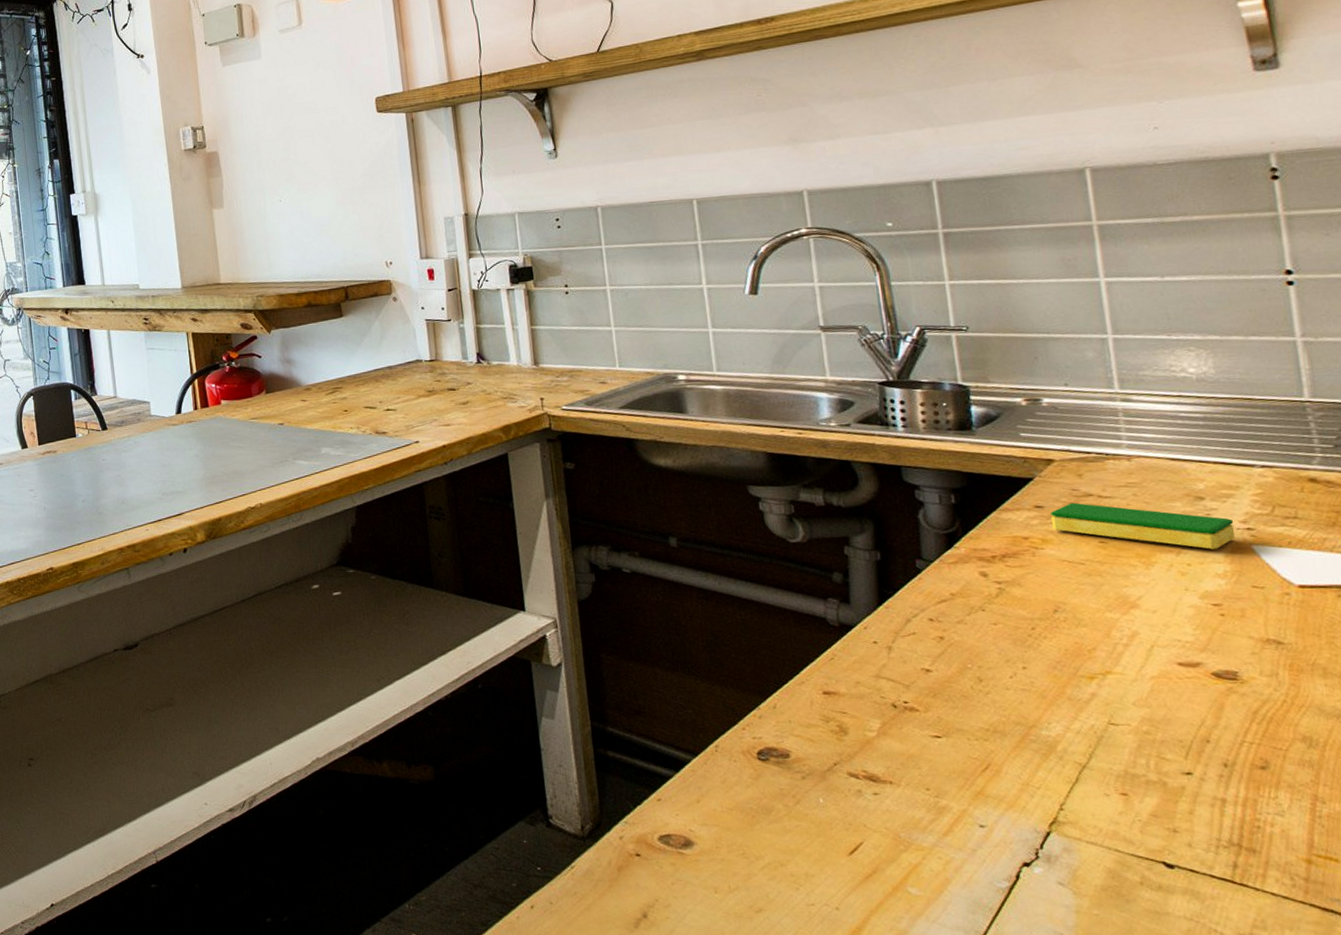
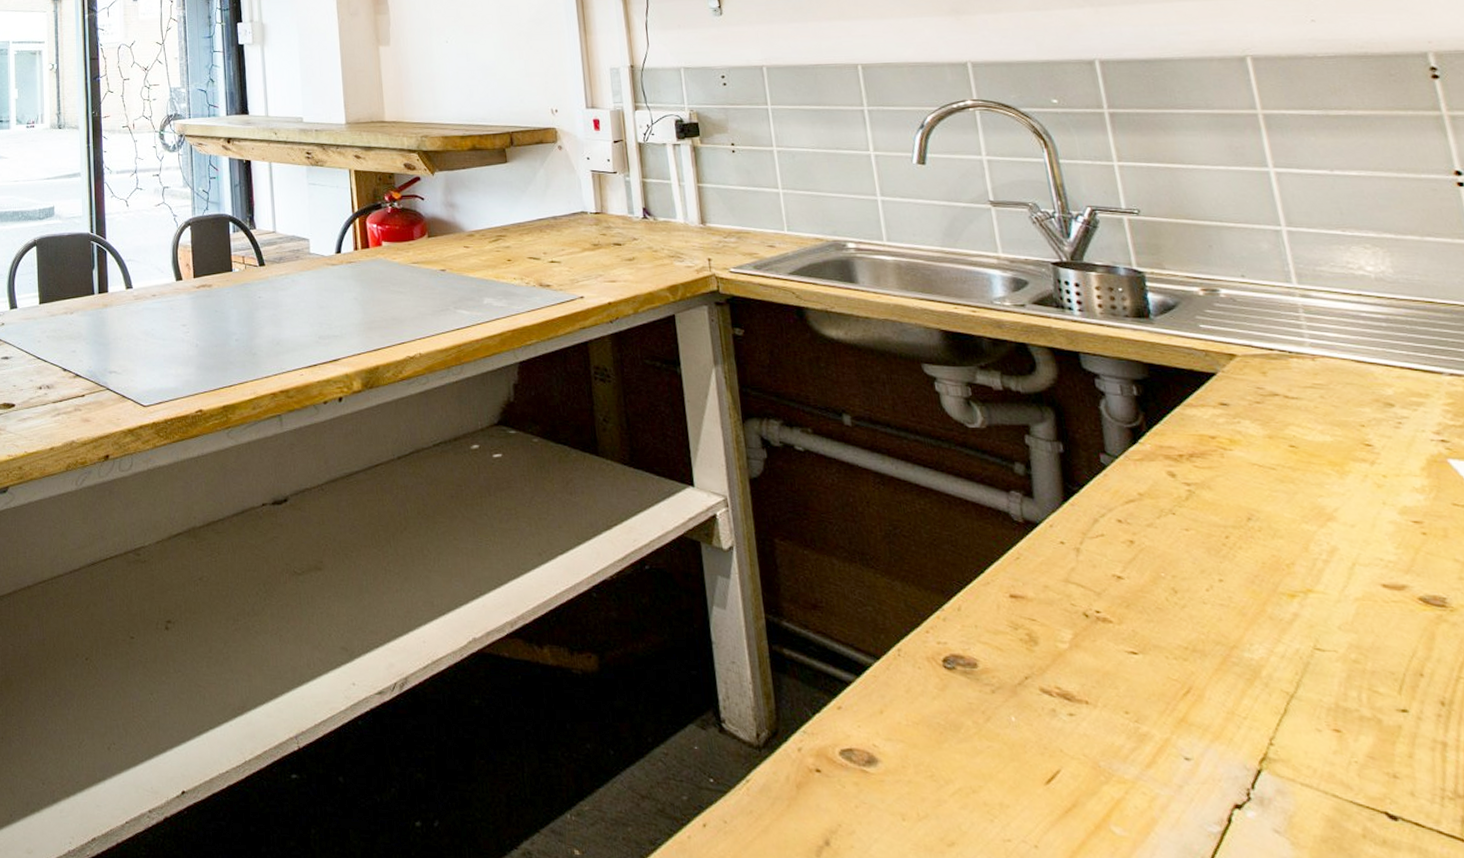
dish sponge: present [1051,502,1236,549] -> none [1236,401,1430,461]

